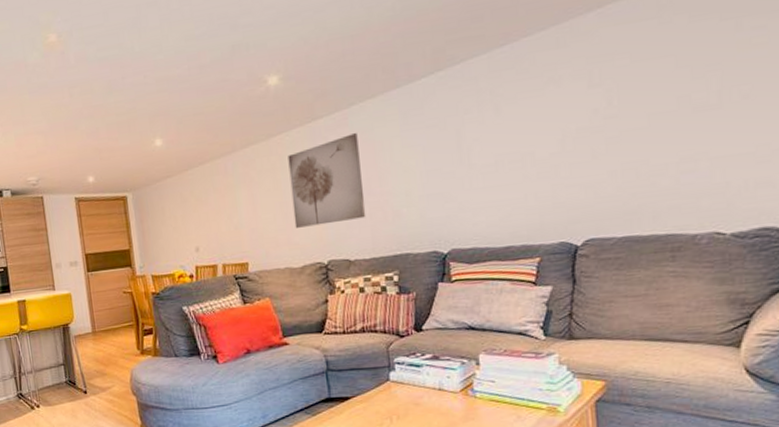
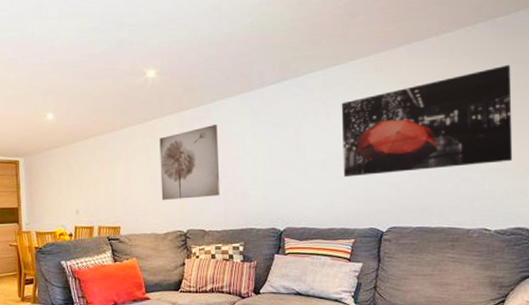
wall art: none [513,18,753,183] -> present [341,64,513,178]

